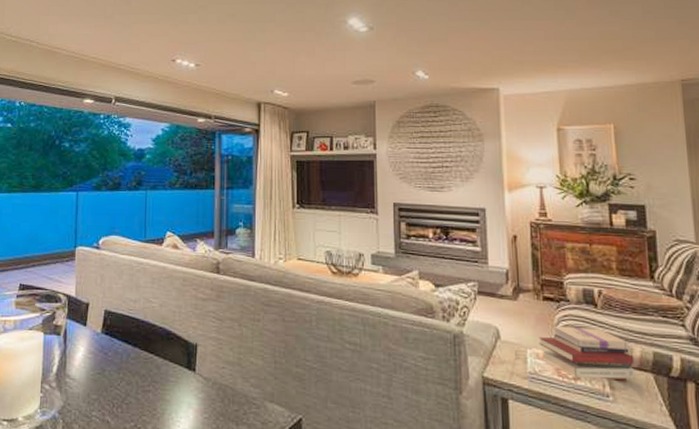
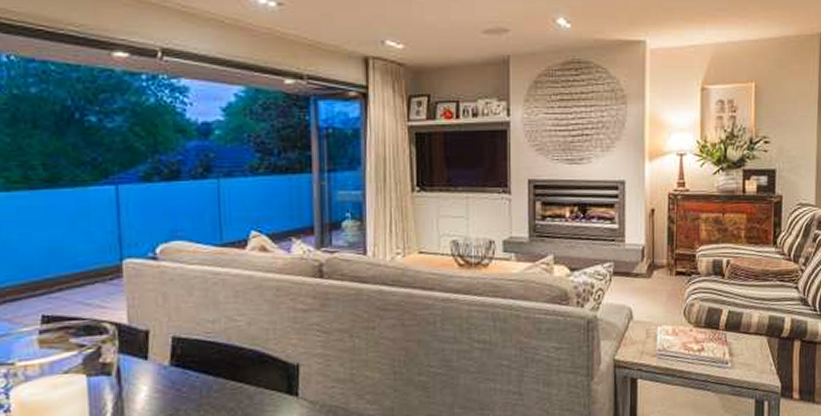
books: present [538,327,636,381] -> none [669,299,753,350]

